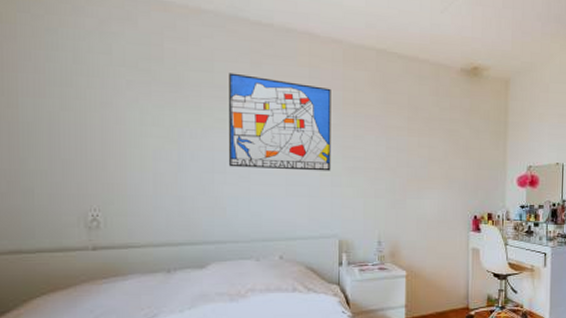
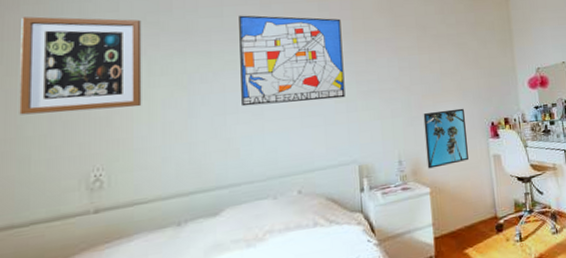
wall art: none [19,49,135,155] -> present [19,16,142,115]
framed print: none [406,197,448,253] -> present [423,108,469,169]

